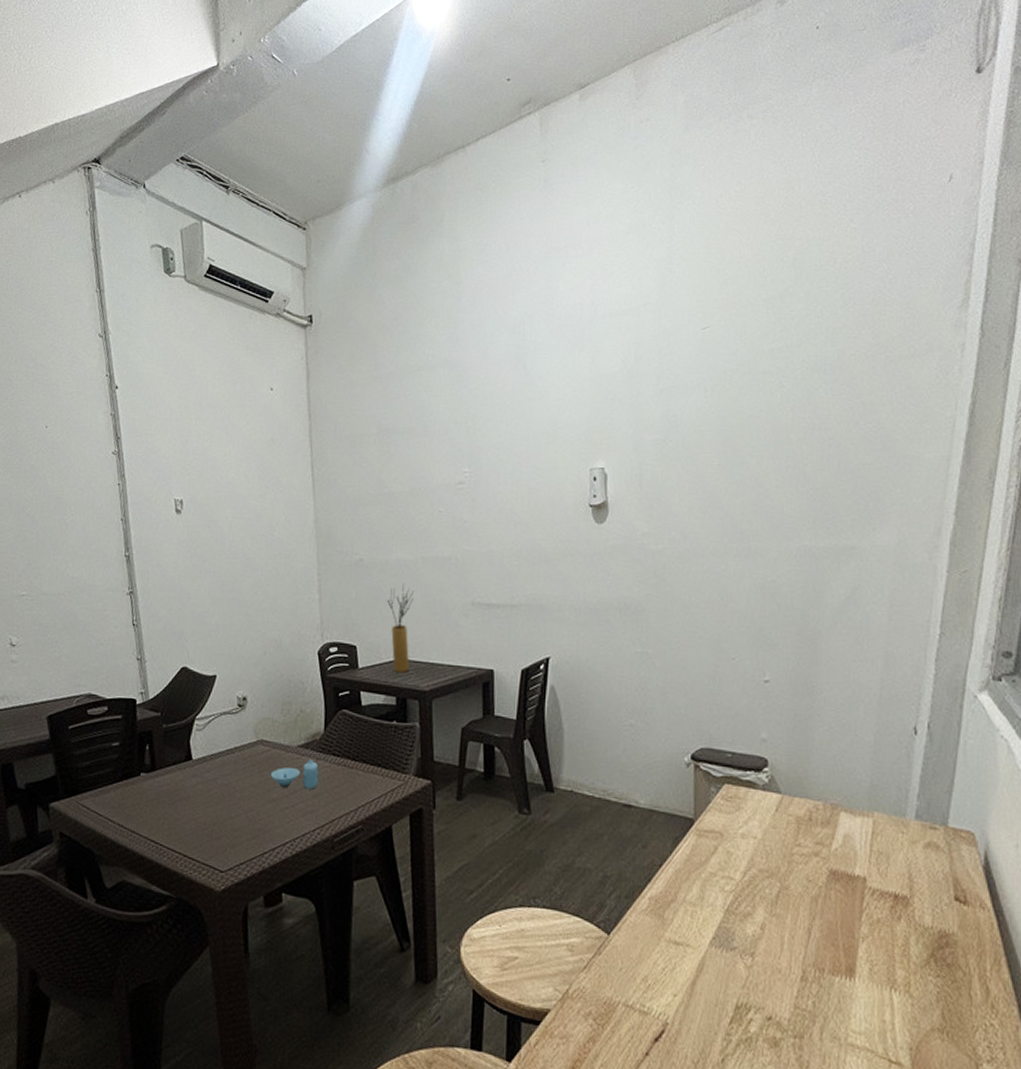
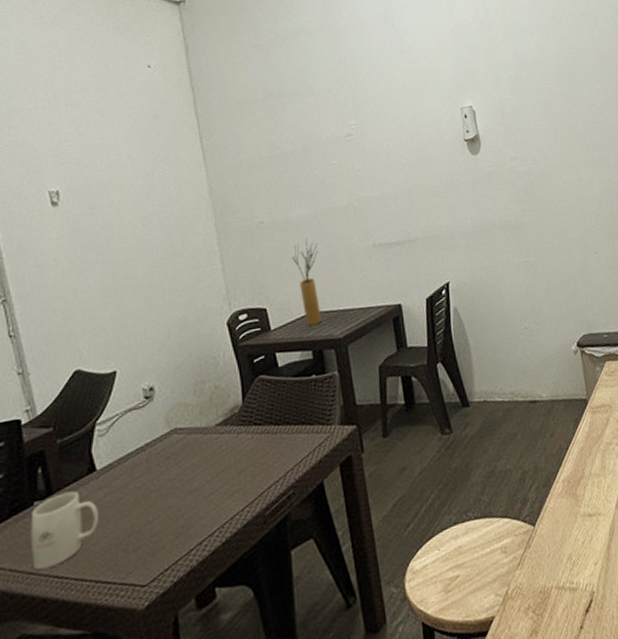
mug: none [135,771,192,833] -> present [30,491,100,570]
sugar dispenser: present [270,759,319,790] -> none [188,435,242,475]

